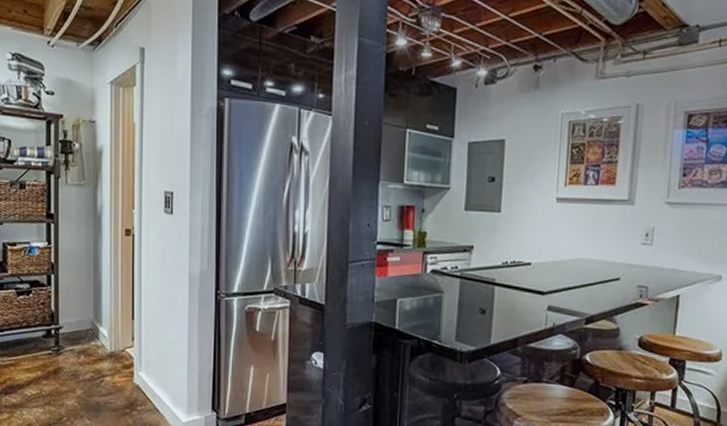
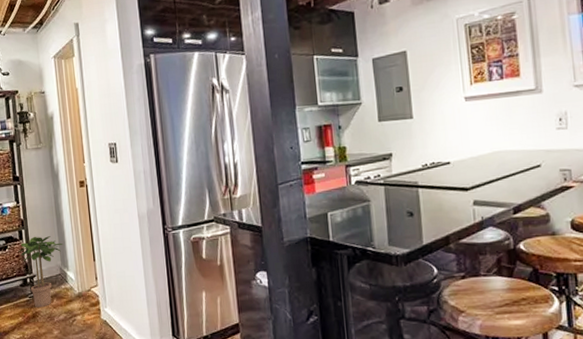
potted plant: none [44,283,99,364] -> present [18,236,63,308]

